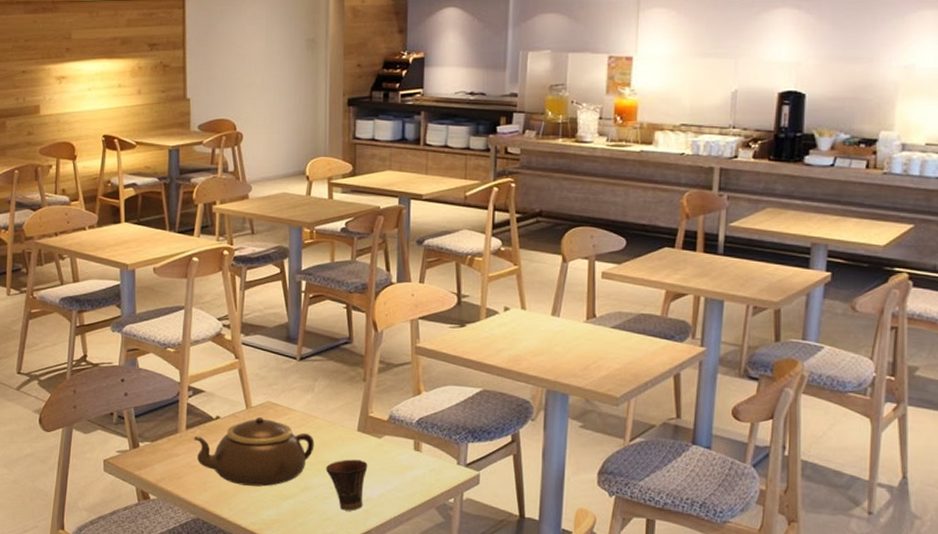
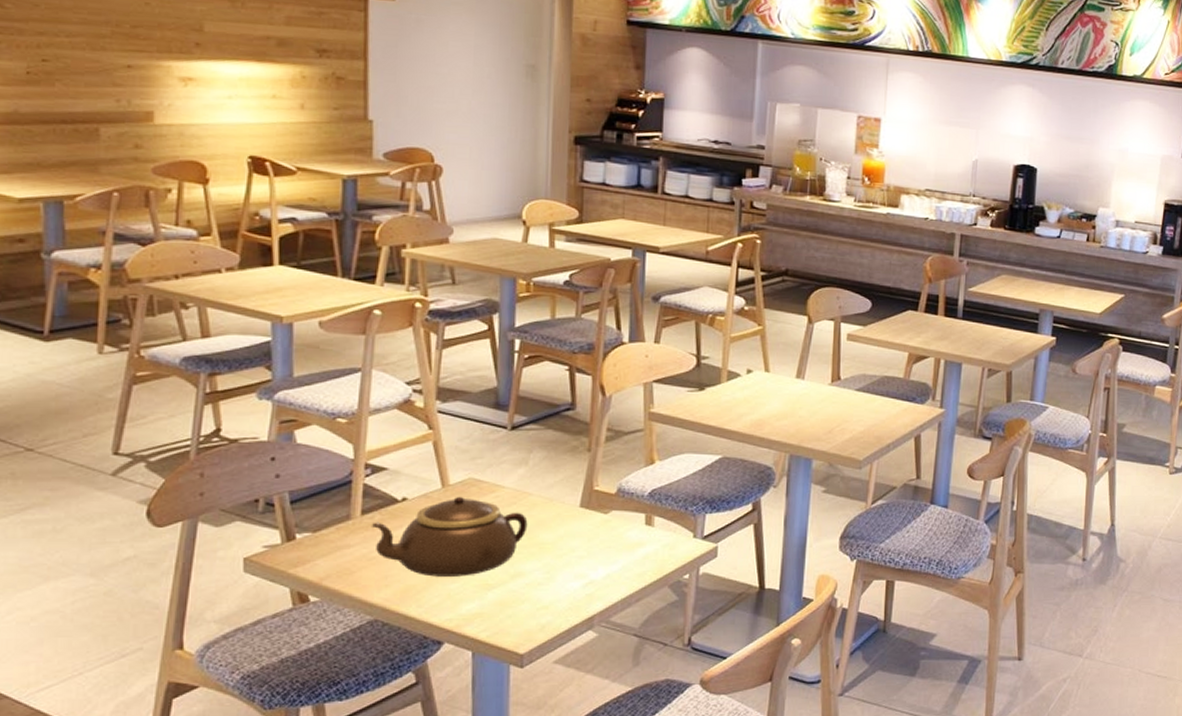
cup: present [325,459,368,511] -> none [540,539,592,597]

